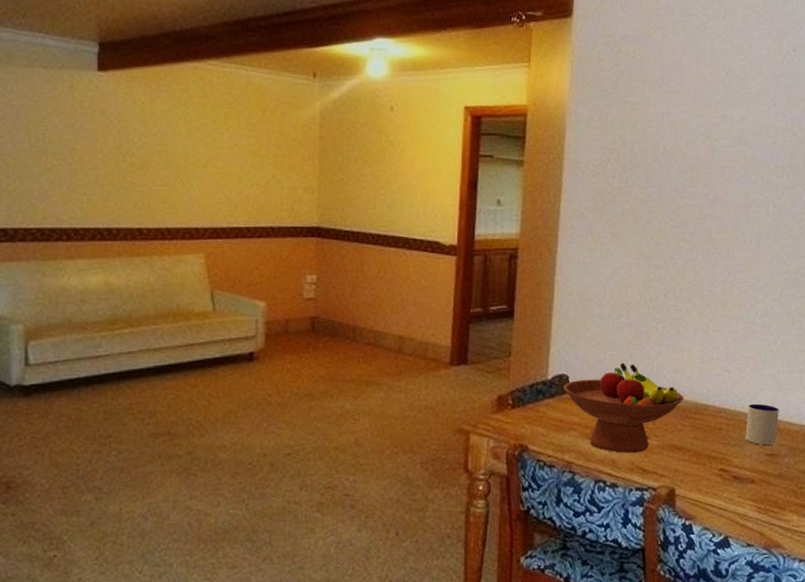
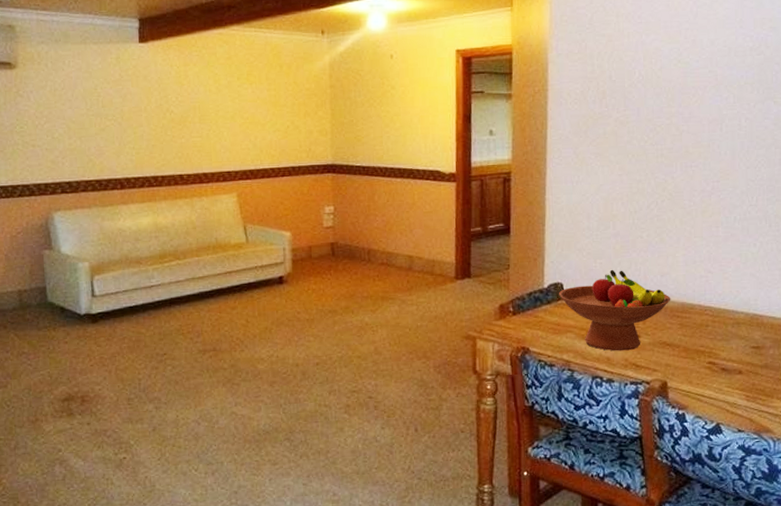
mug: present [745,403,779,445] -> none [730,301,762,339]

